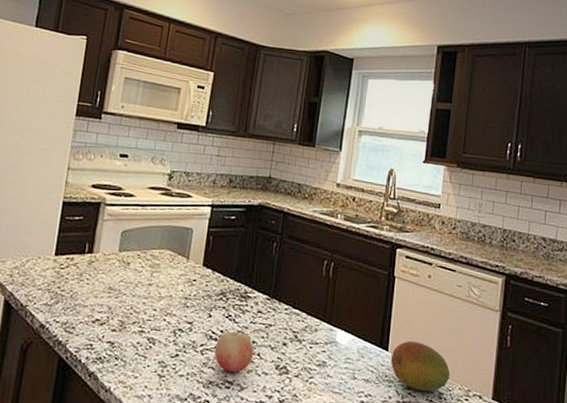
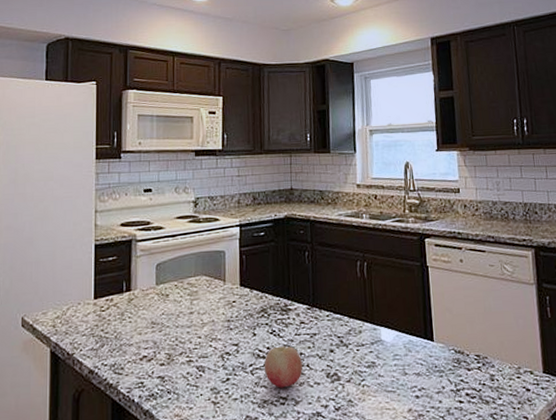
fruit: present [390,340,451,392] -> none [437,327,499,376]

